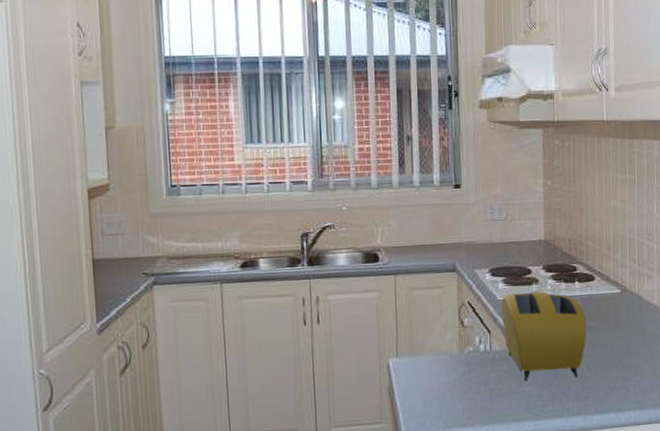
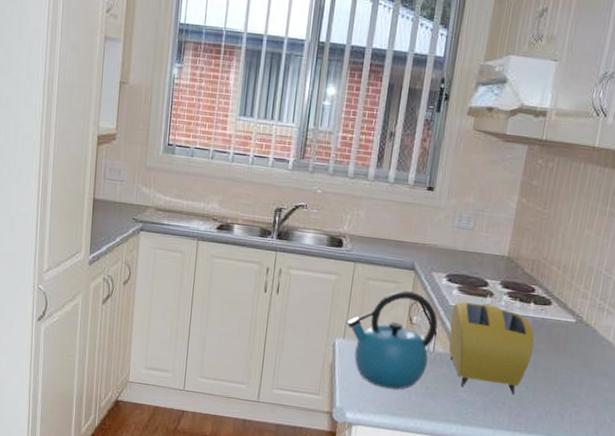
kettle: none [397,293,490,400] -> present [346,290,438,389]

